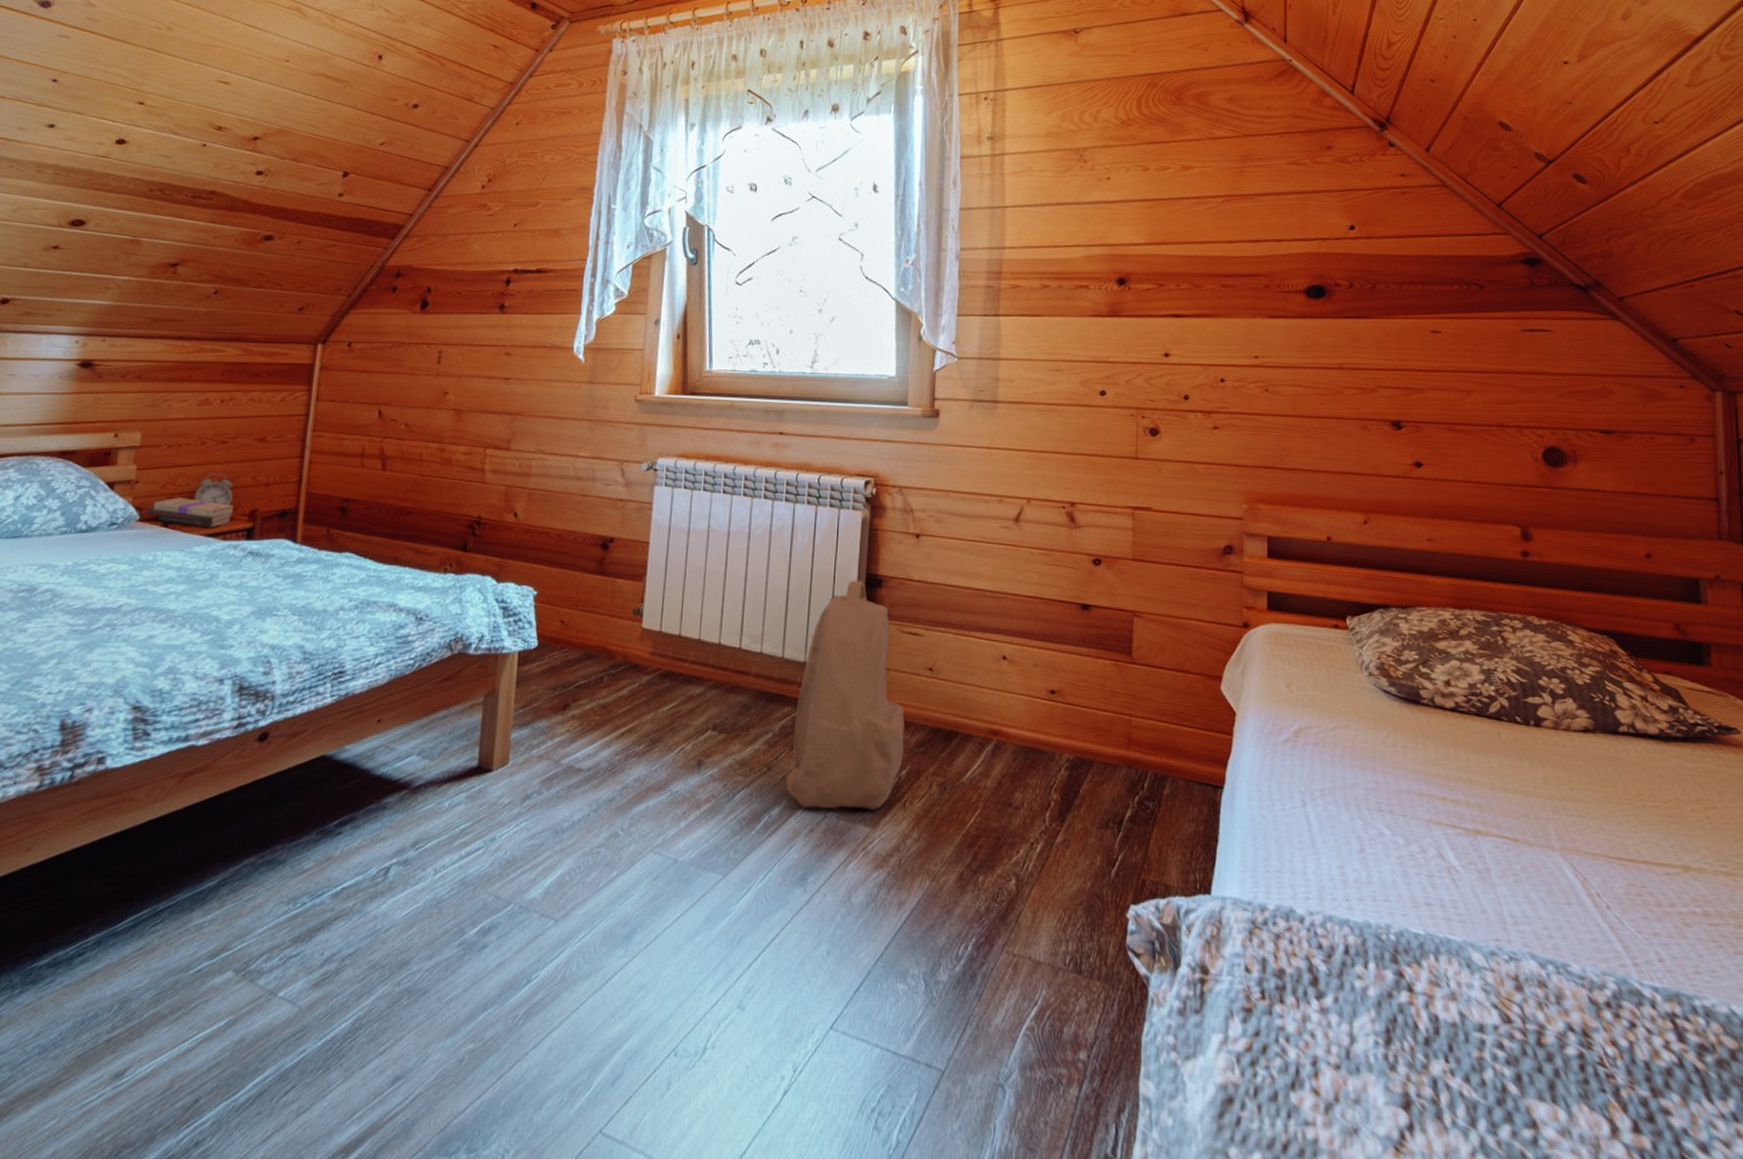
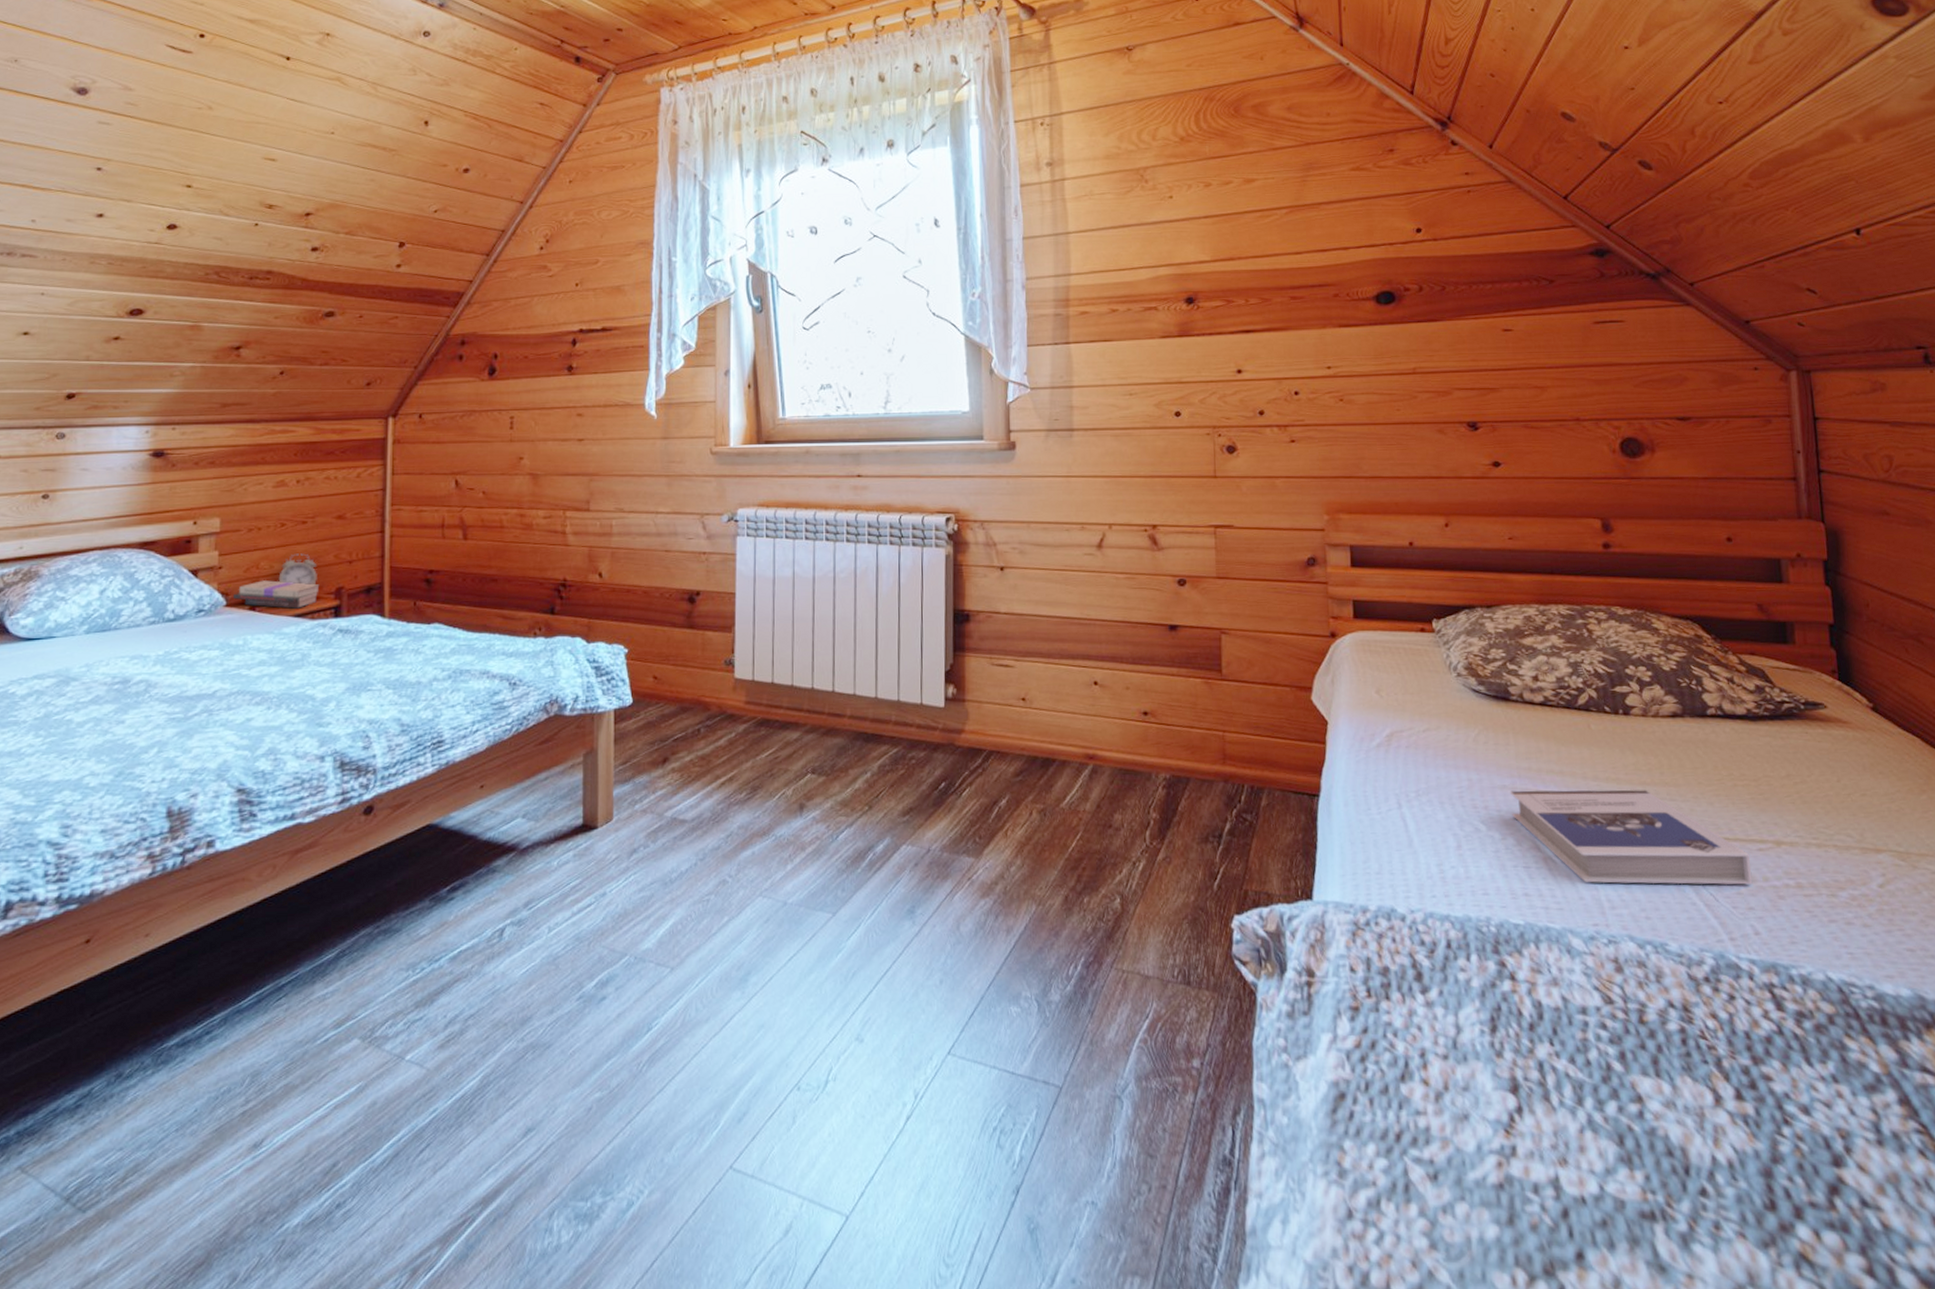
backpack: present [785,580,905,811] -> none [887,616,1002,843]
hardback book: none [1416,796,1659,909] -> present [1509,790,1753,885]

